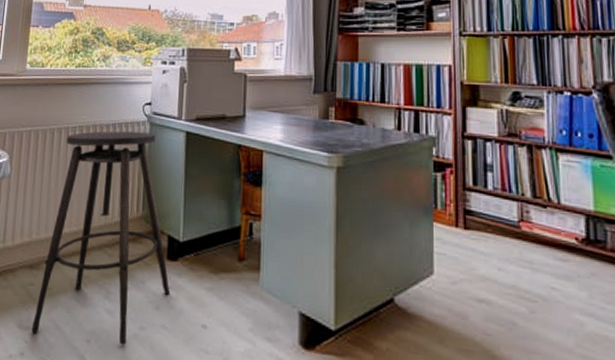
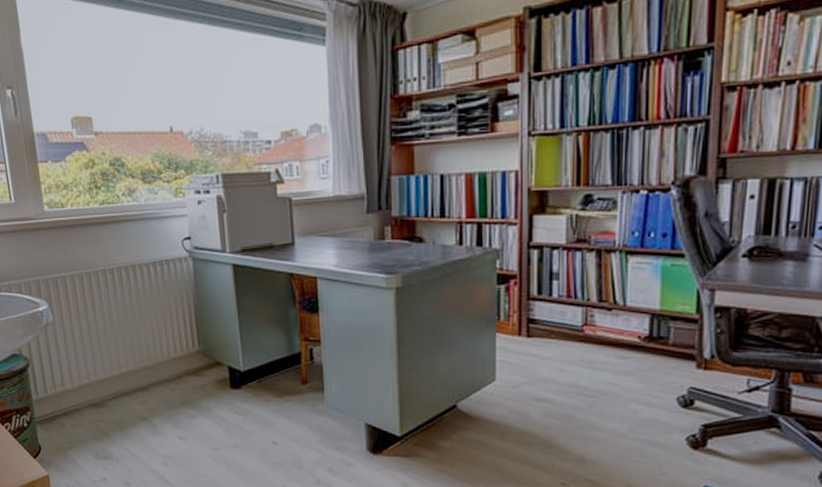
stool: present [31,131,171,346] -> none [105,268,238,465]

